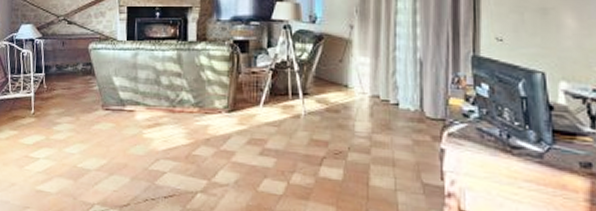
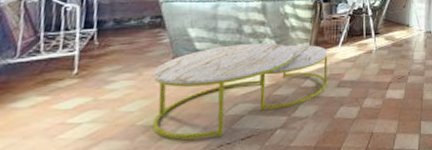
coffee table: none [87,95,248,190] -> present [152,42,328,140]

